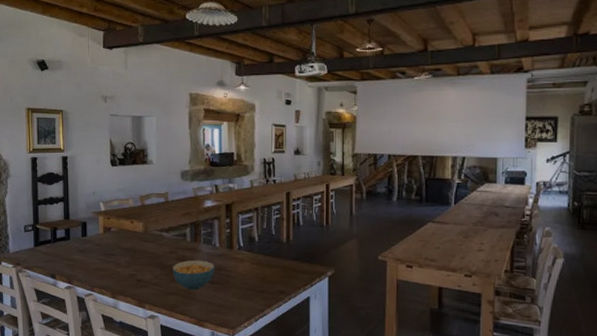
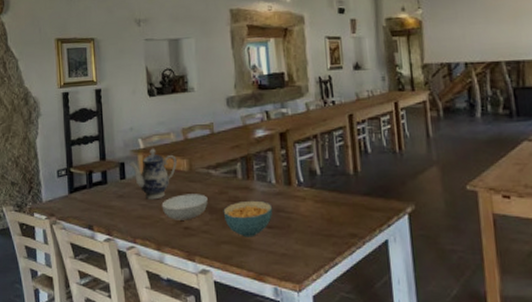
teapot: none [91,211,134,255] -> present [129,148,177,200]
serving bowl: none [118,252,159,274] -> present [161,194,208,220]

